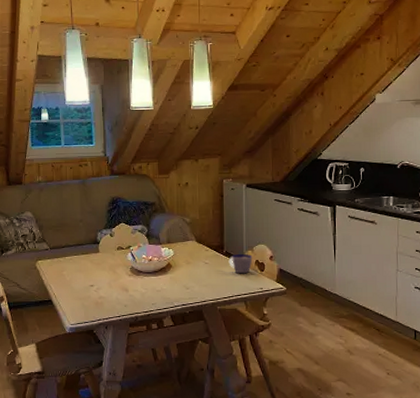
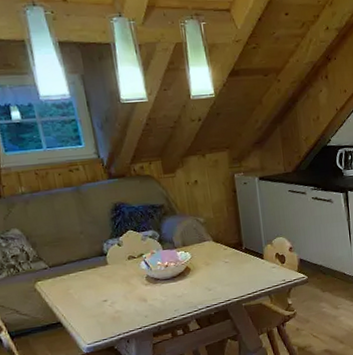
cup: present [228,253,253,274] -> none [248,248,273,269]

